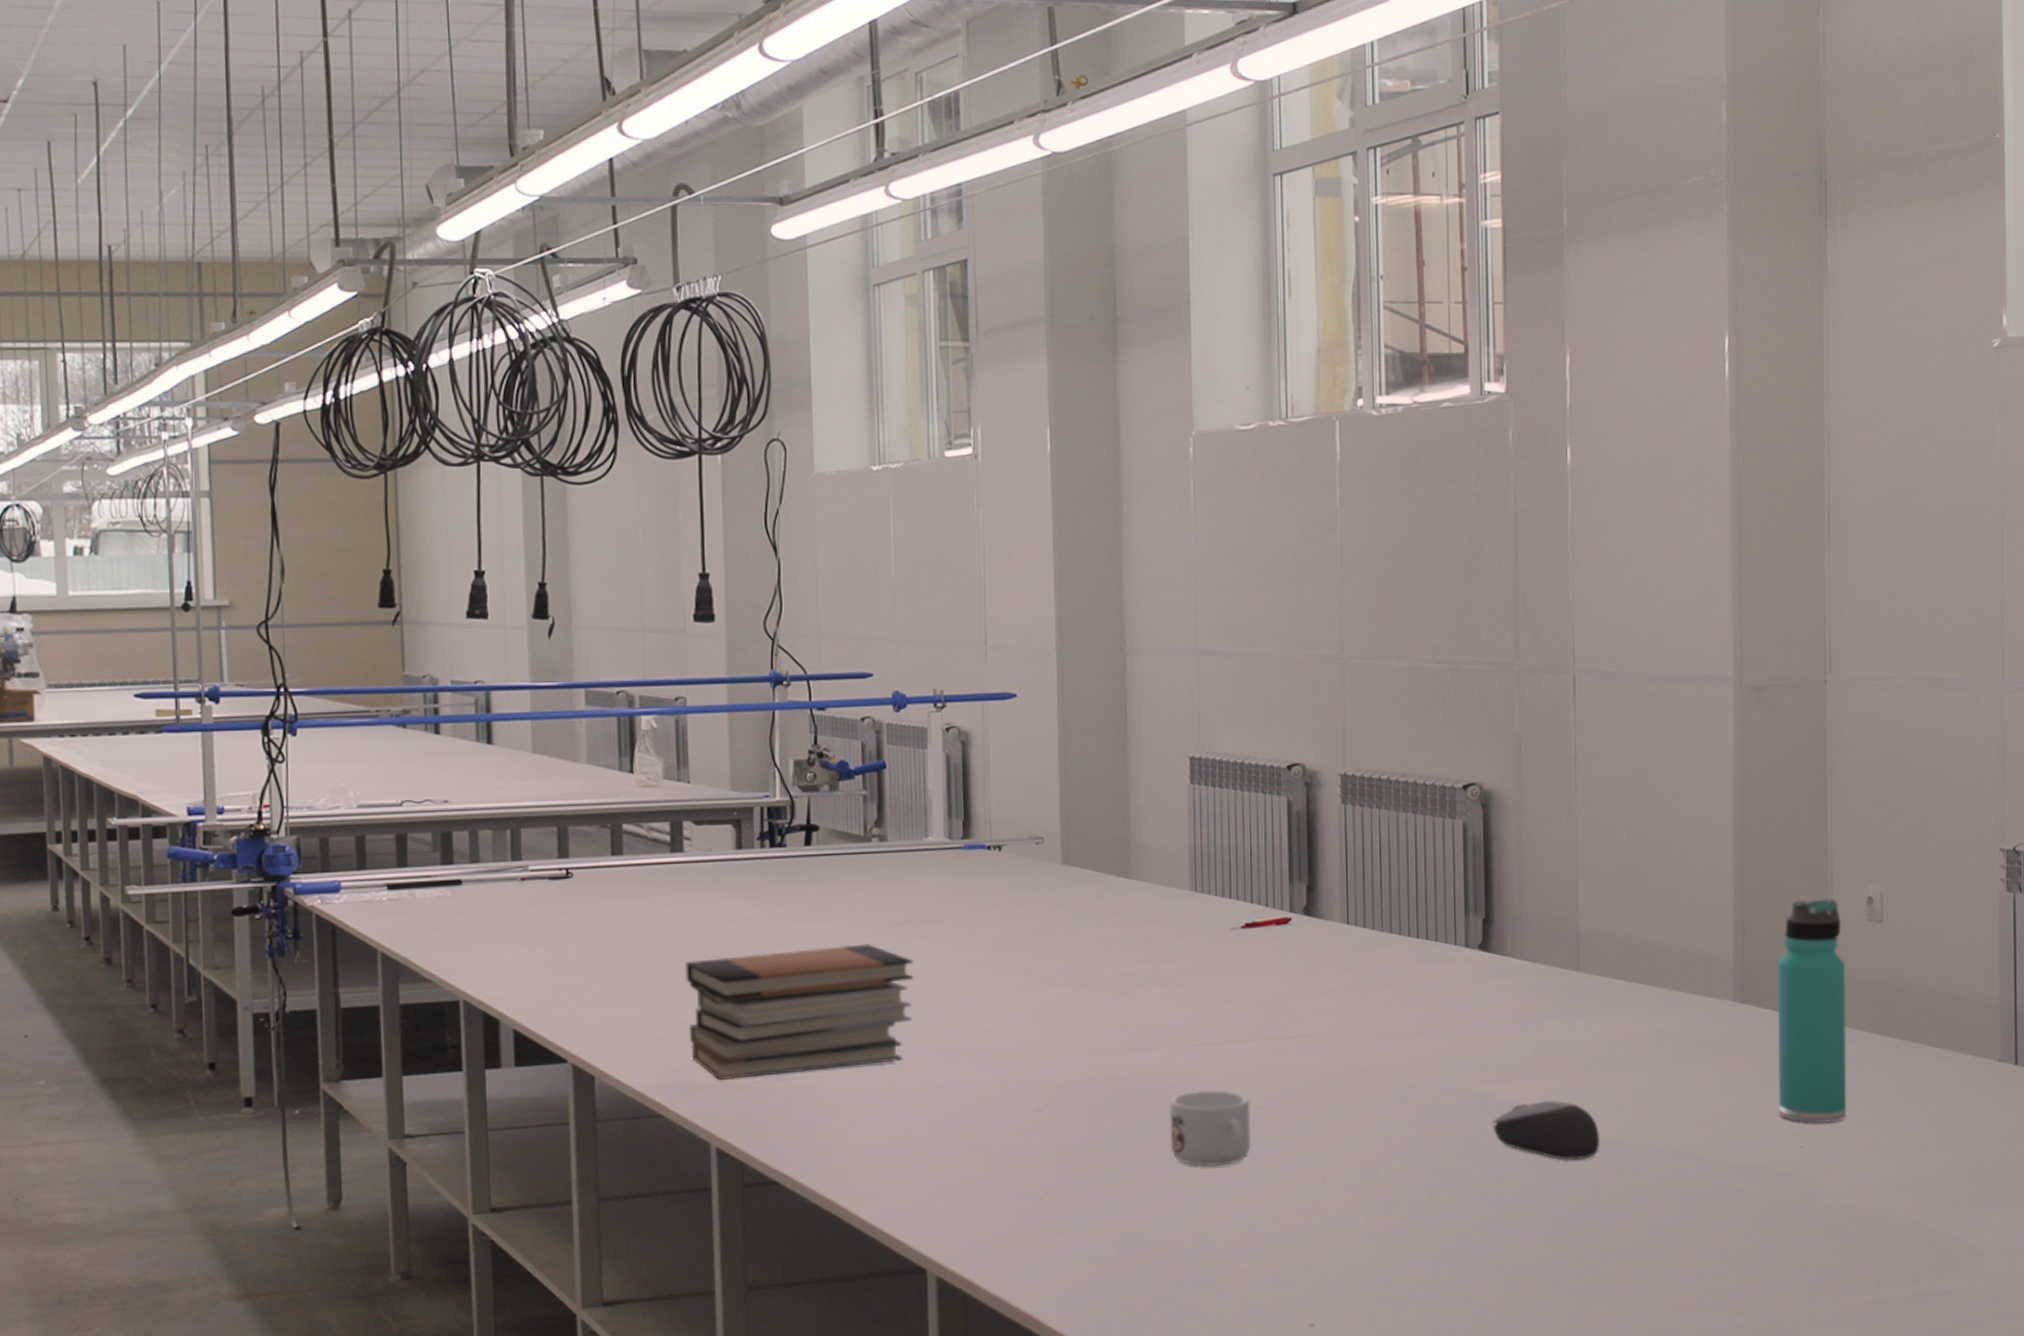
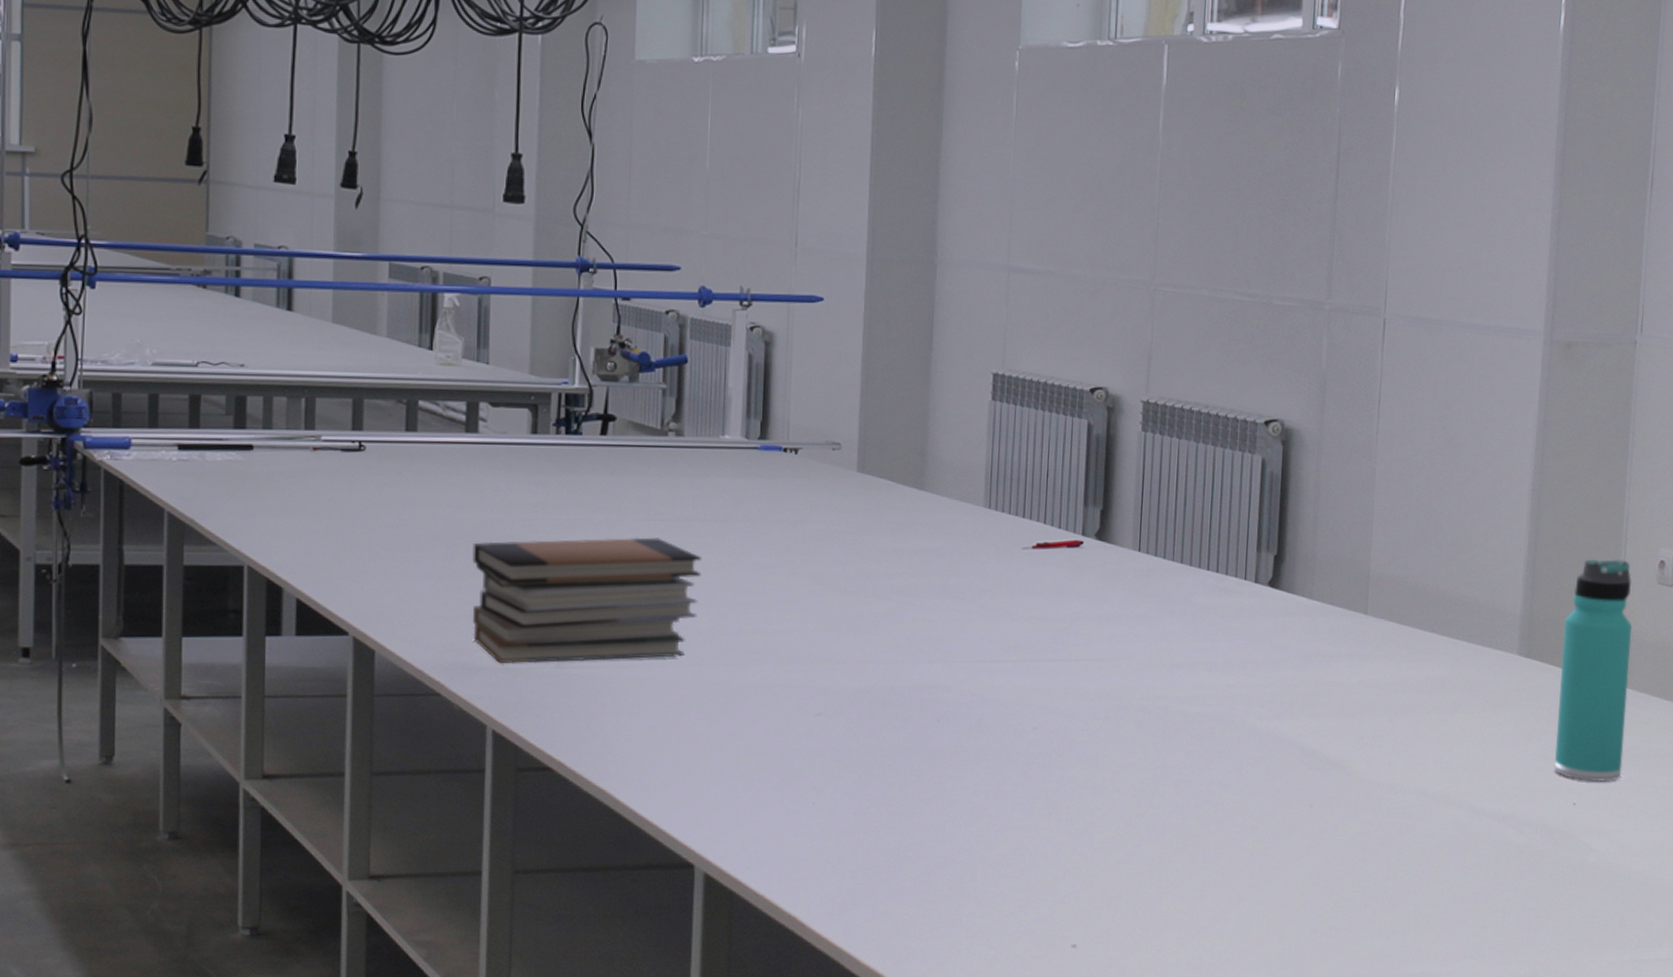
mug: present [1169,1089,1251,1167] -> none [946,706,1029,783]
mouse: present [1492,1099,1600,1161] -> none [1268,740,1375,802]

